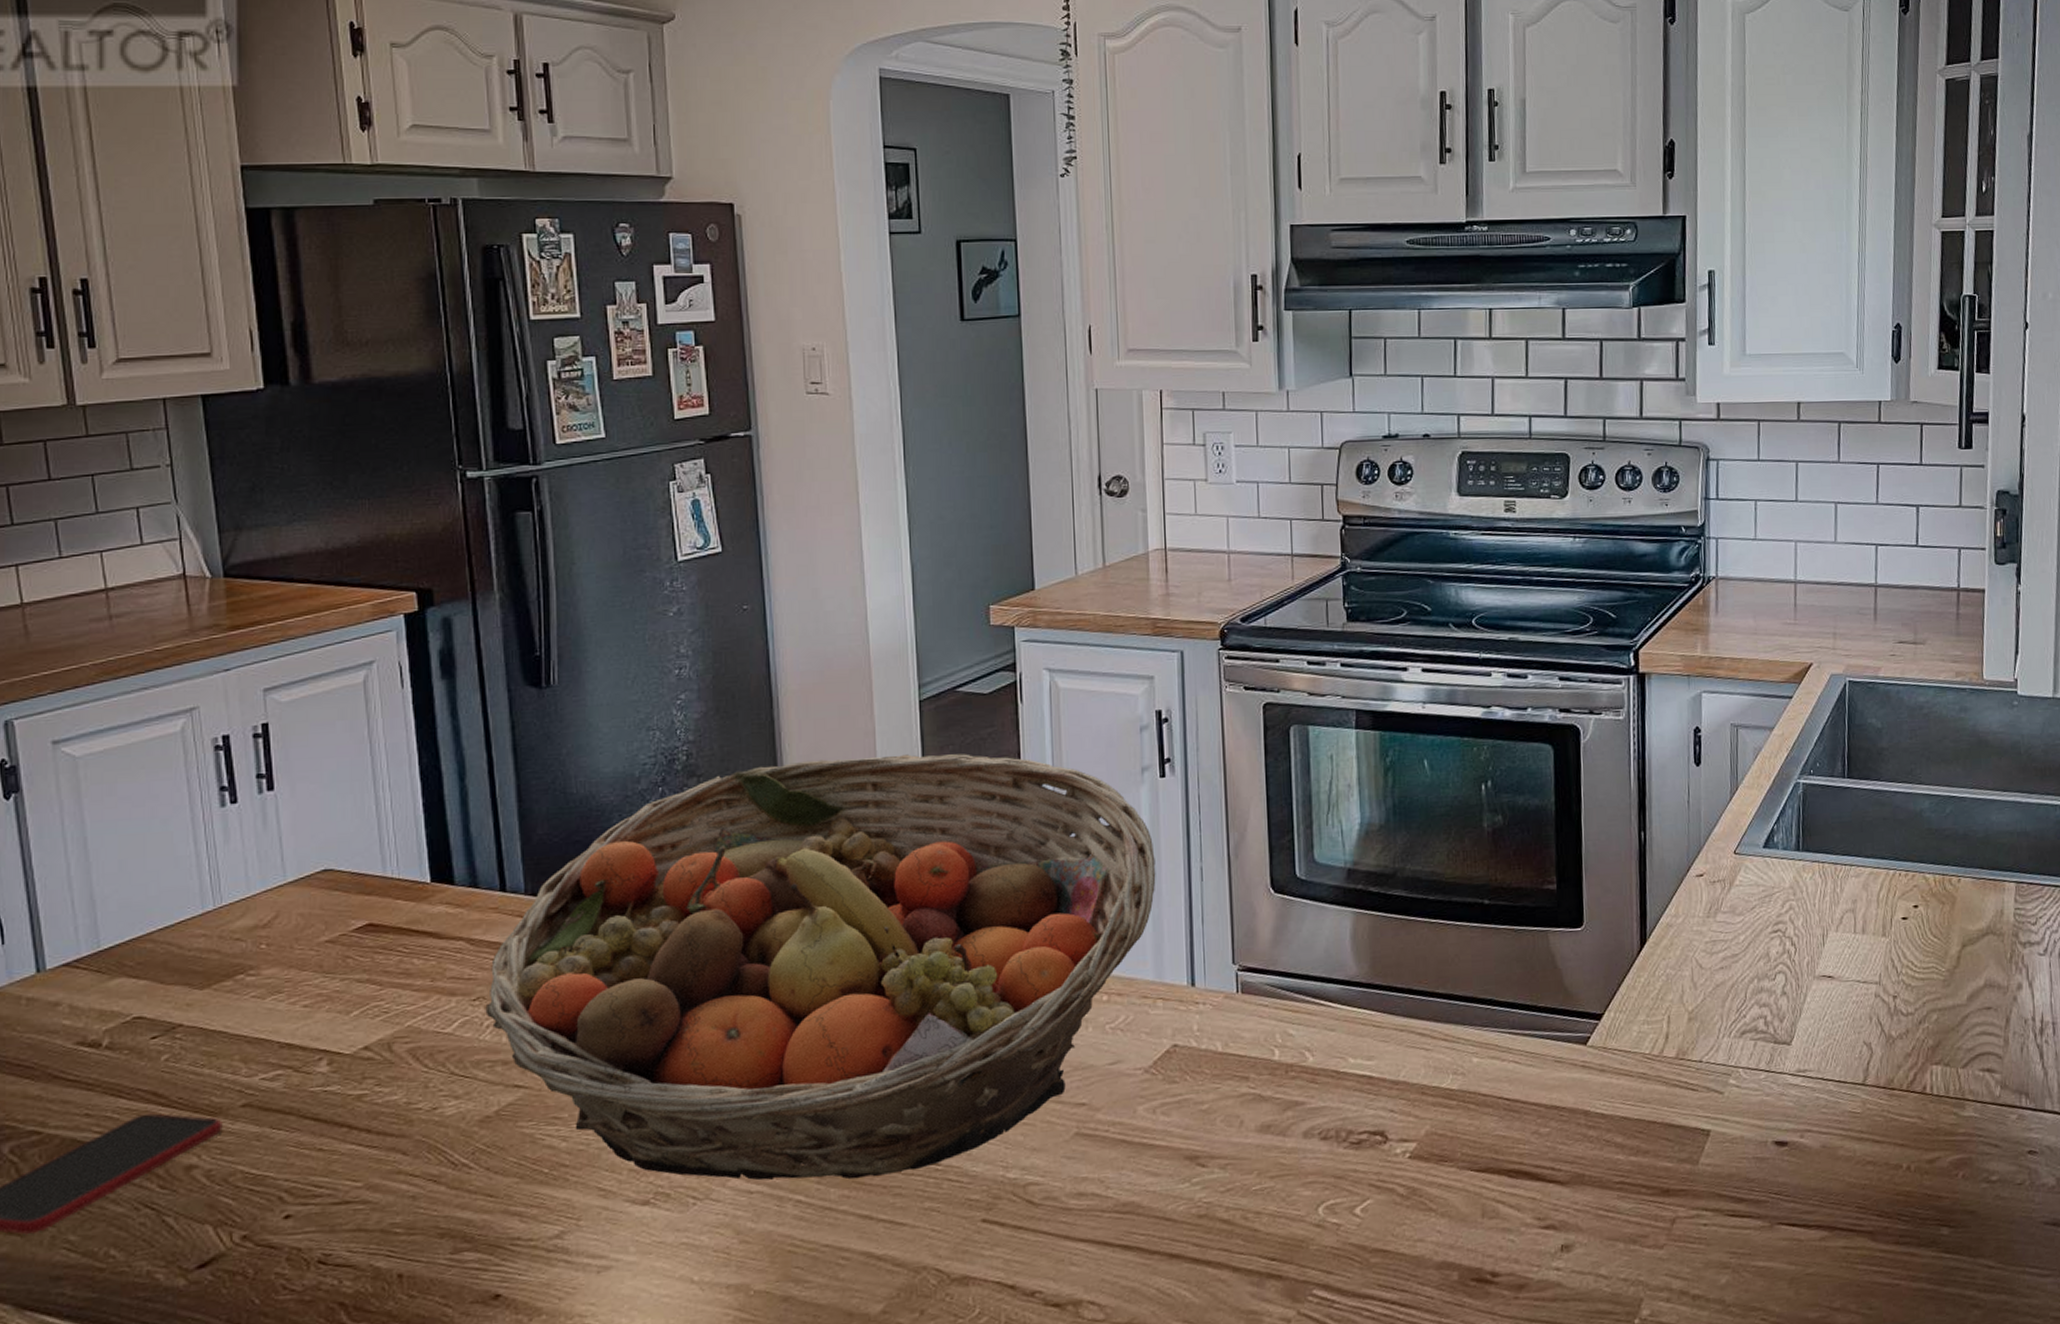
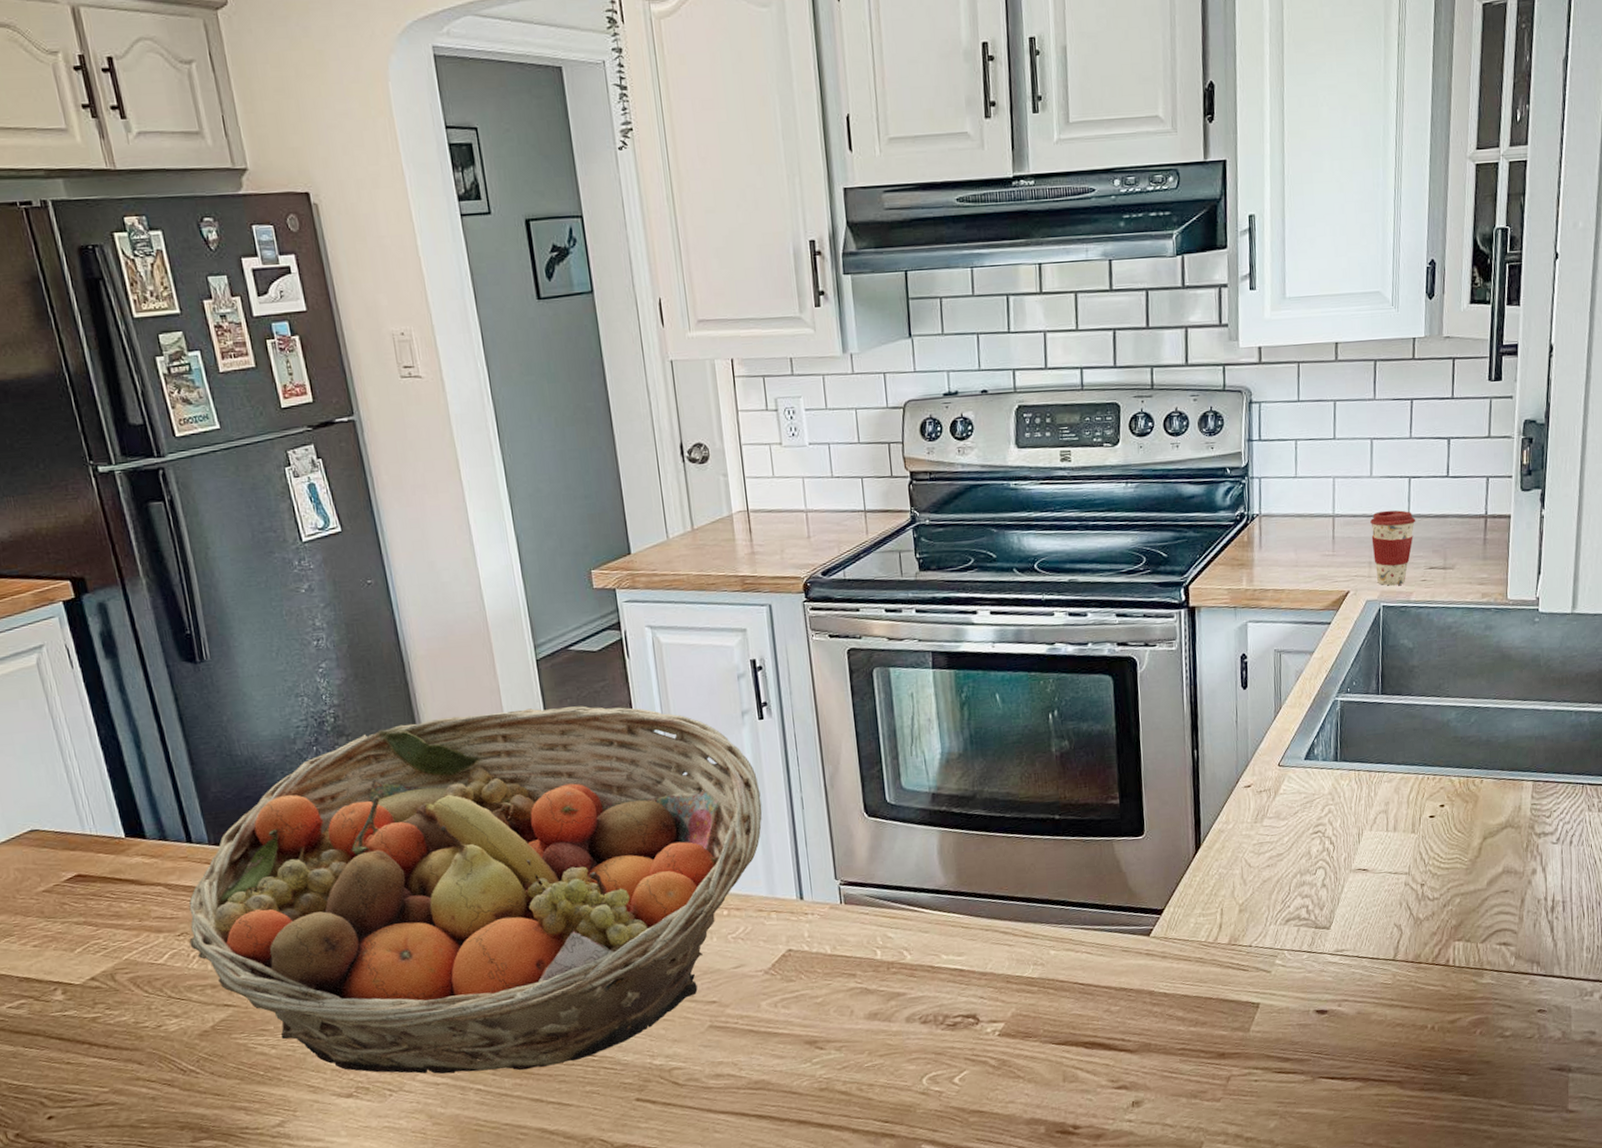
coffee cup: none [1835,578,1884,660] -> present [1370,510,1416,586]

